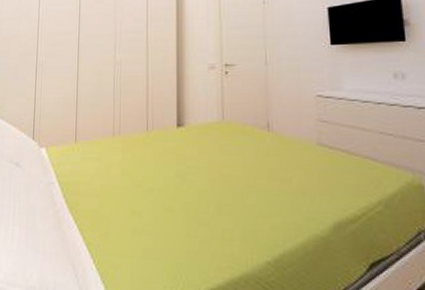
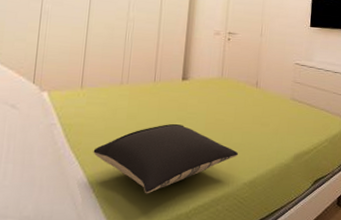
pillow: none [90,180,256,269] -> present [93,123,239,194]

